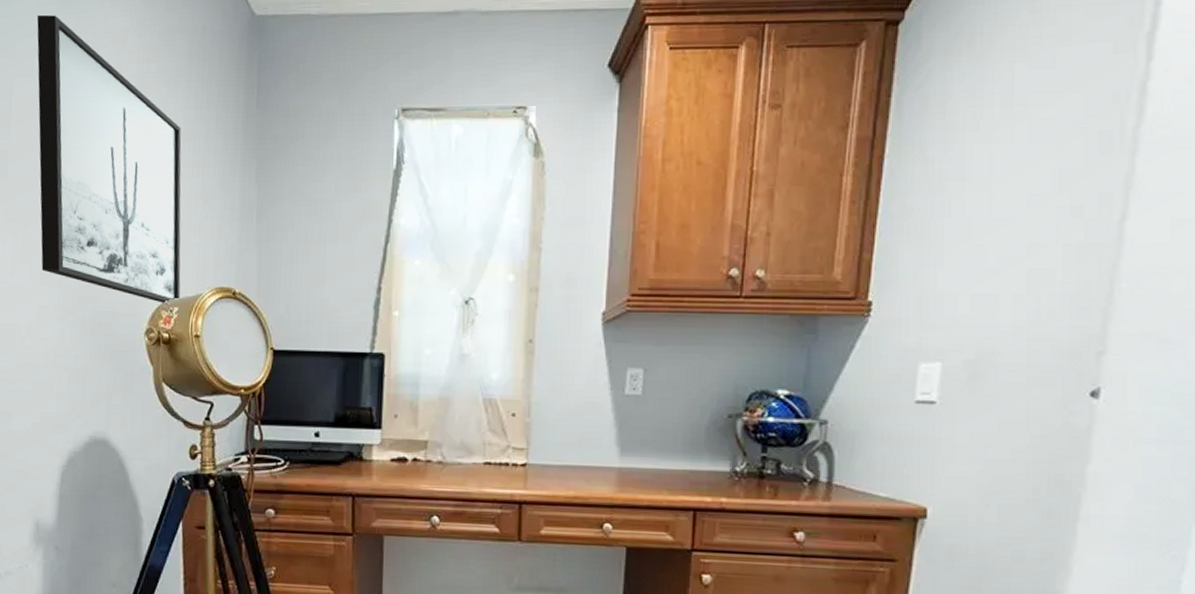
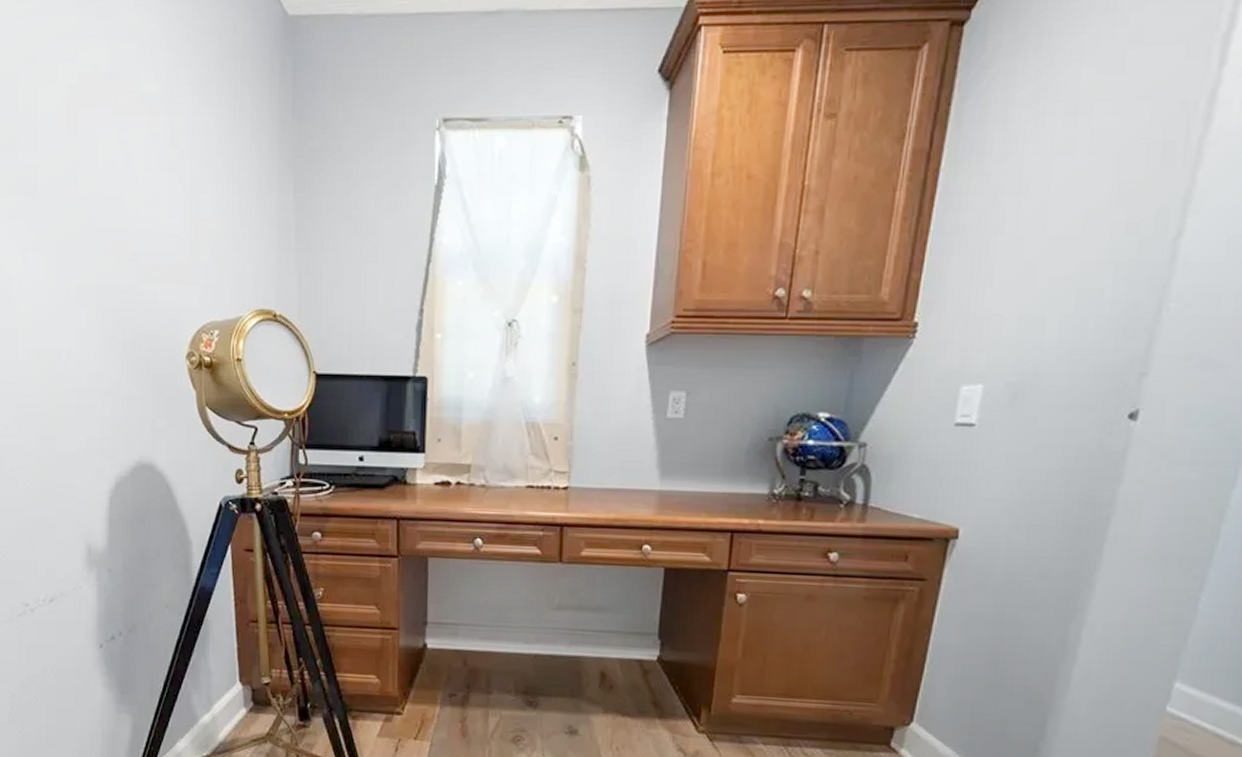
wall art: present [37,14,182,305] -> none [57,14,221,328]

